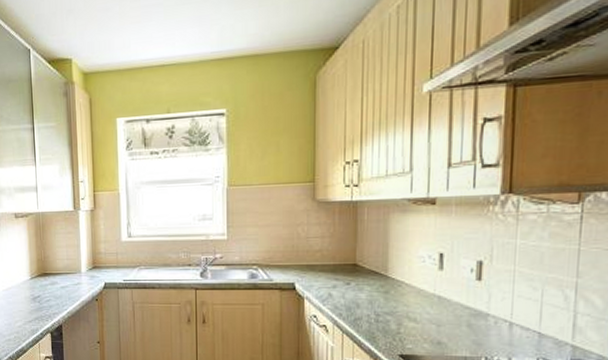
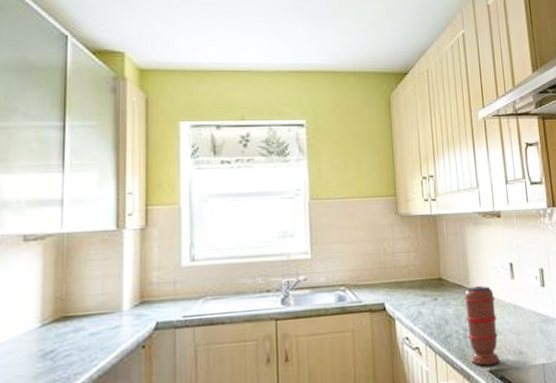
spice grinder: none [379,273,416,350] -> present [464,285,500,366]

